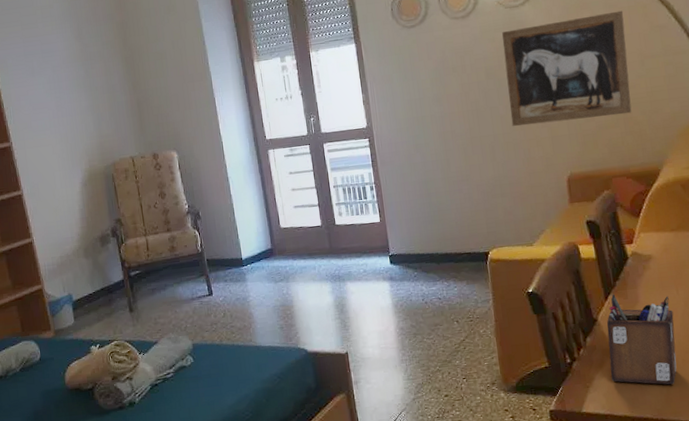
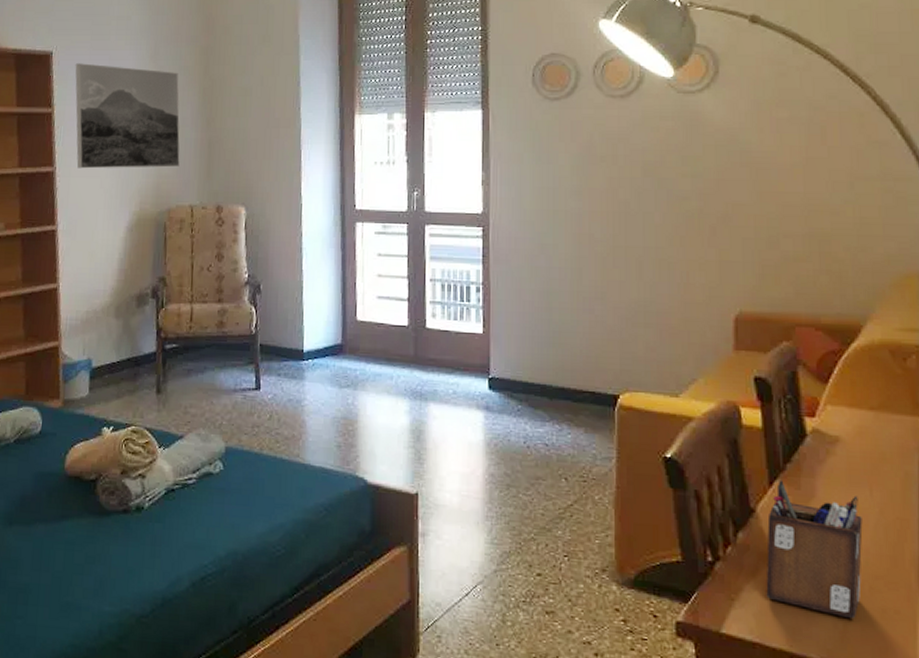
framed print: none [12,47,116,141] -> present [75,63,180,169]
wall art: present [501,10,632,127] -> none [668,115,832,247]

